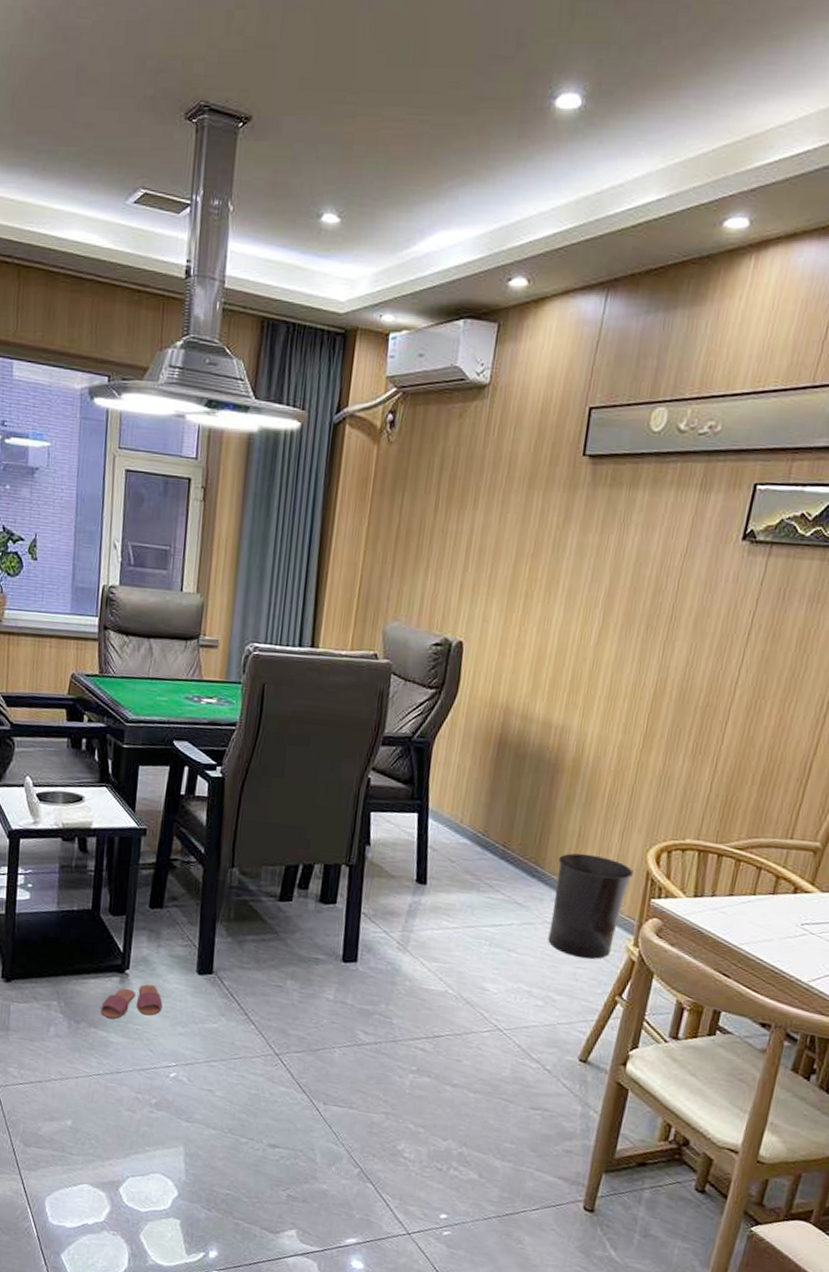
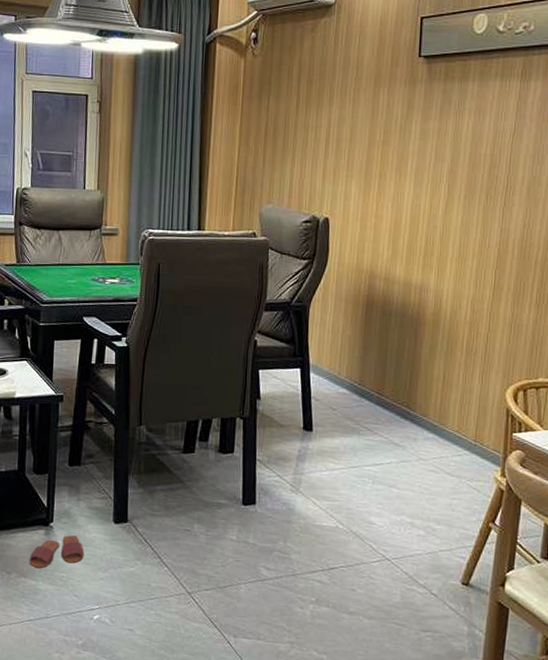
waste bin: present [548,853,634,959] -> none [424,396,495,490]

